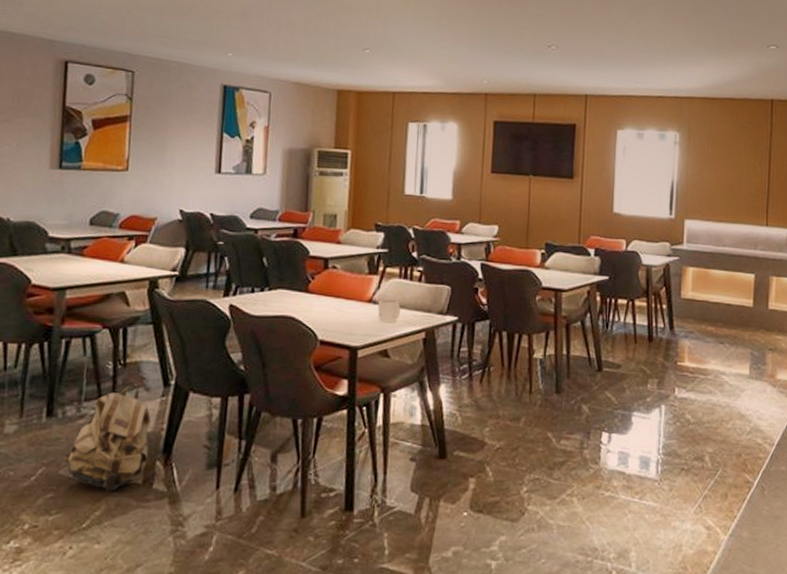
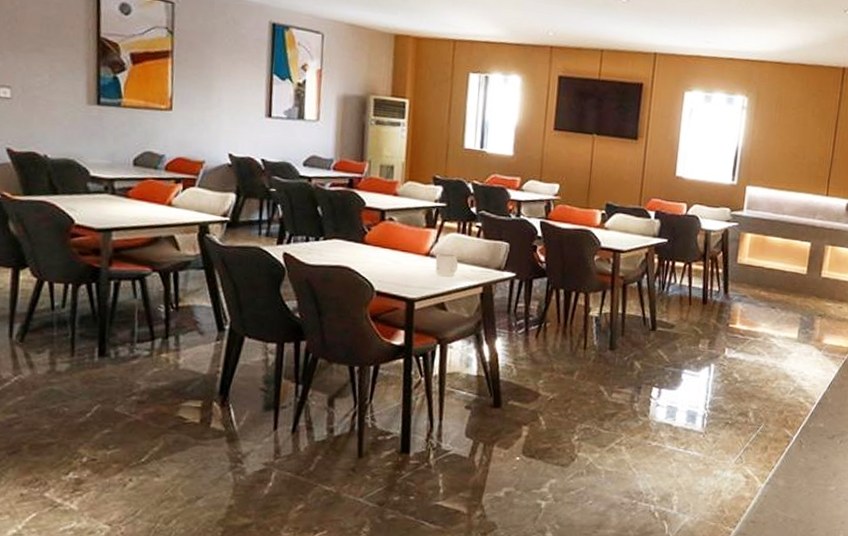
backpack: present [63,384,151,491] -> none [118,327,206,429]

